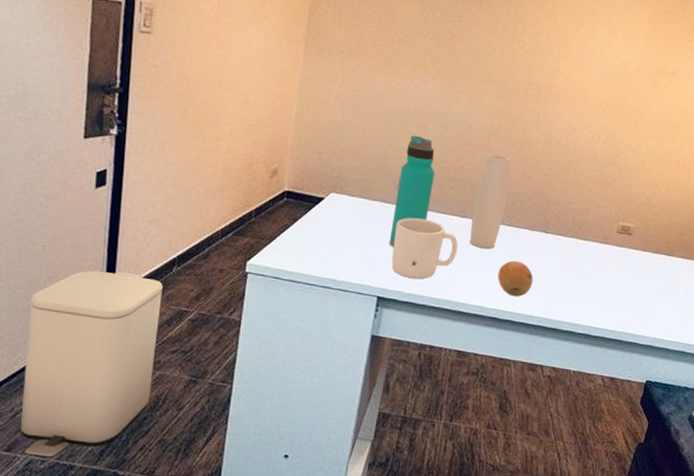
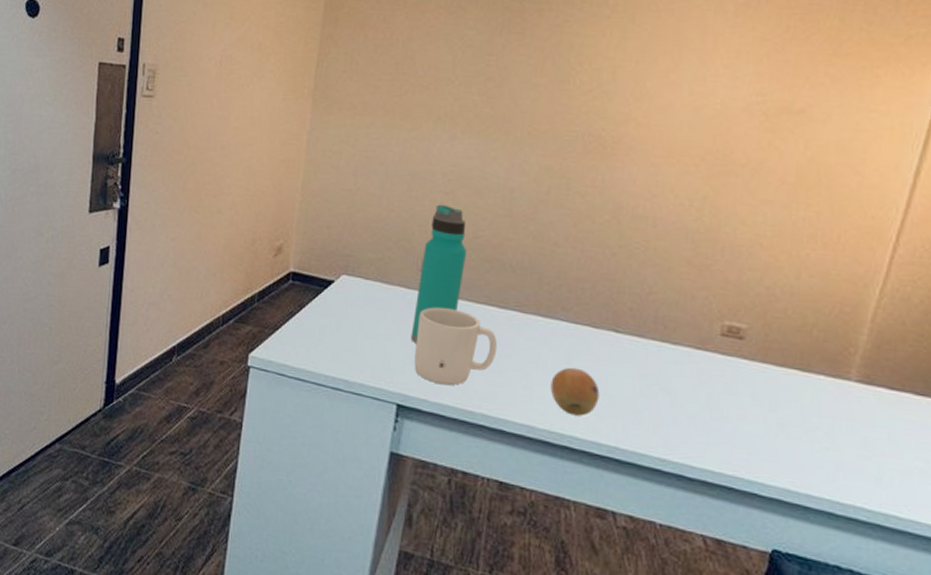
pedal bin: present [20,270,163,457] -> none [26,356,162,558]
vase: present [470,154,511,249] -> none [513,227,566,351]

